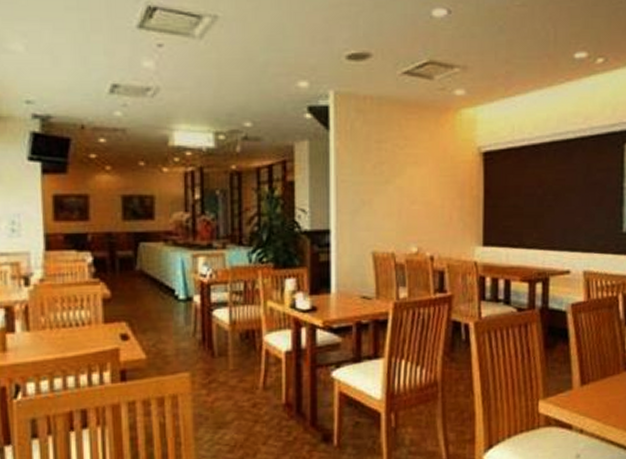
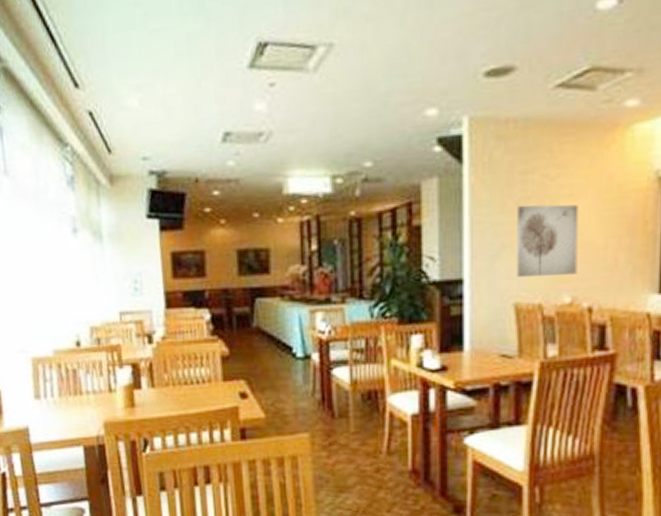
wall art: none [374,168,422,230] -> present [517,204,579,278]

